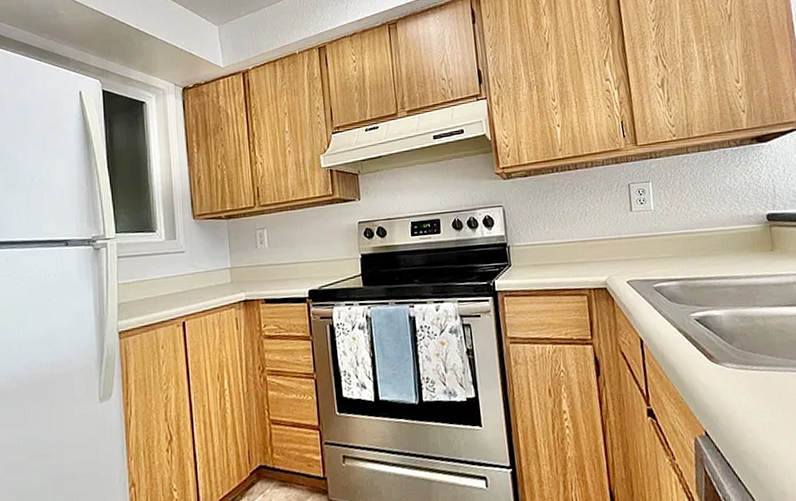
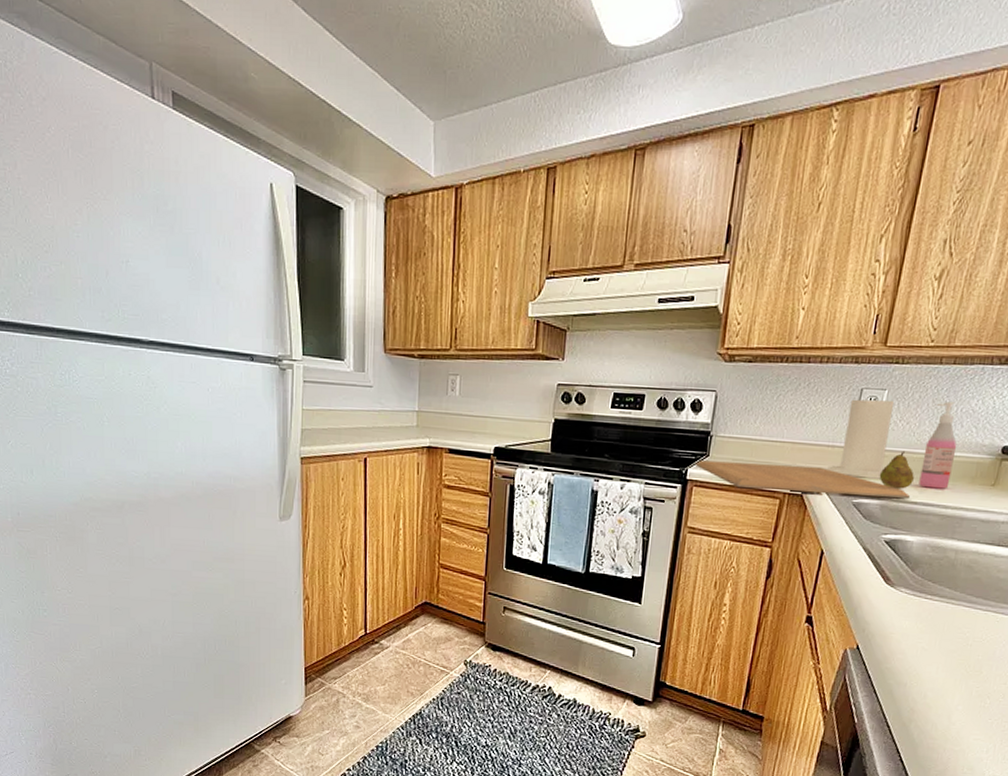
chopping board: none [501,259,704,292] -> present [695,460,911,500]
paper towel: none [621,189,672,264] -> present [828,399,895,480]
fruit: none [668,232,701,268] -> present [879,450,914,489]
soap dispenser: none [697,183,734,263] -> present [919,402,957,489]

